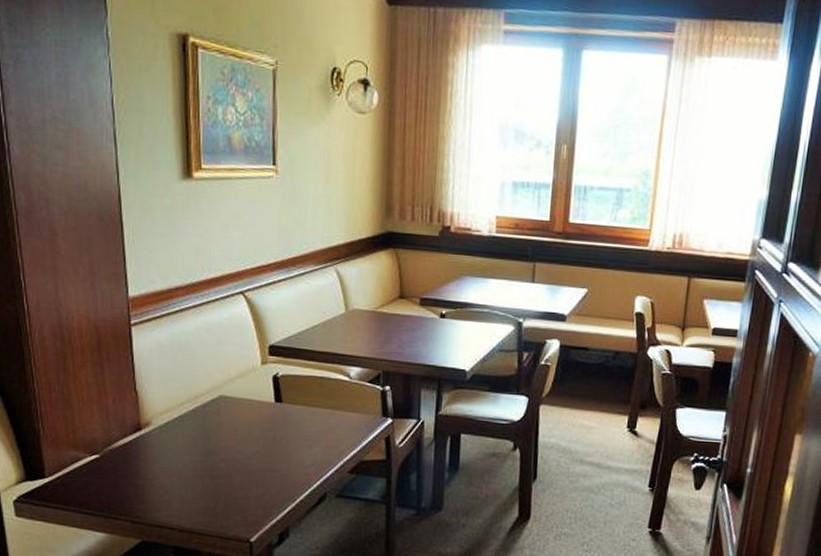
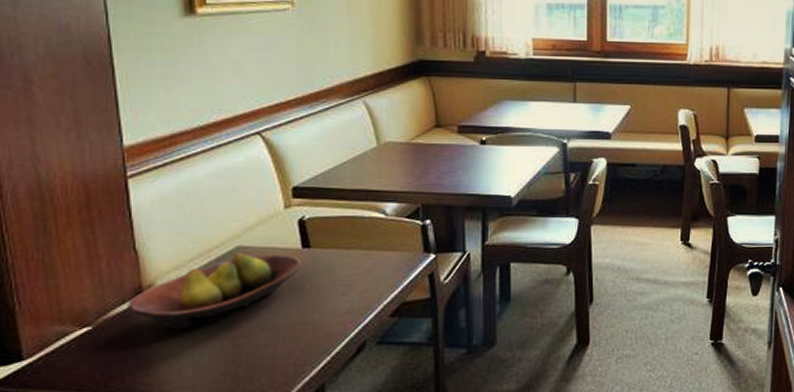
fruit bowl: none [128,401,274,466] -> present [127,253,302,330]

